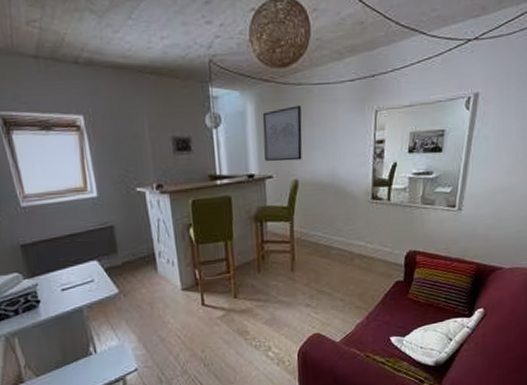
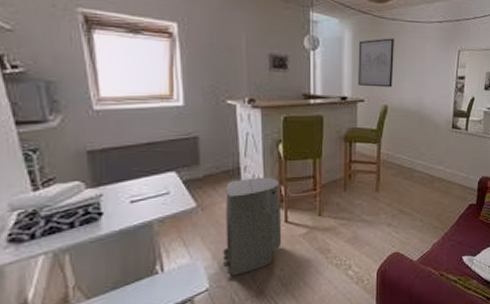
air purifier: none [143,261,201,357] -> present [223,177,282,276]

